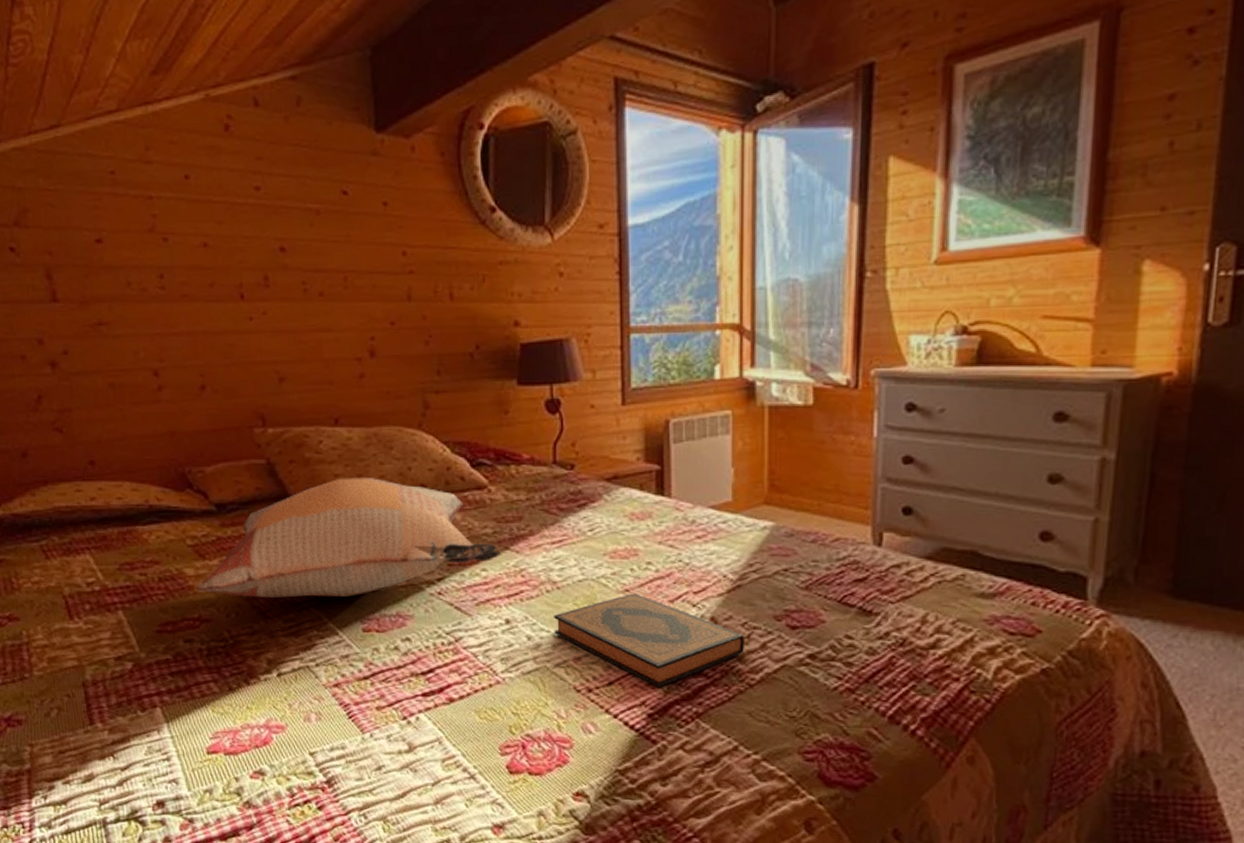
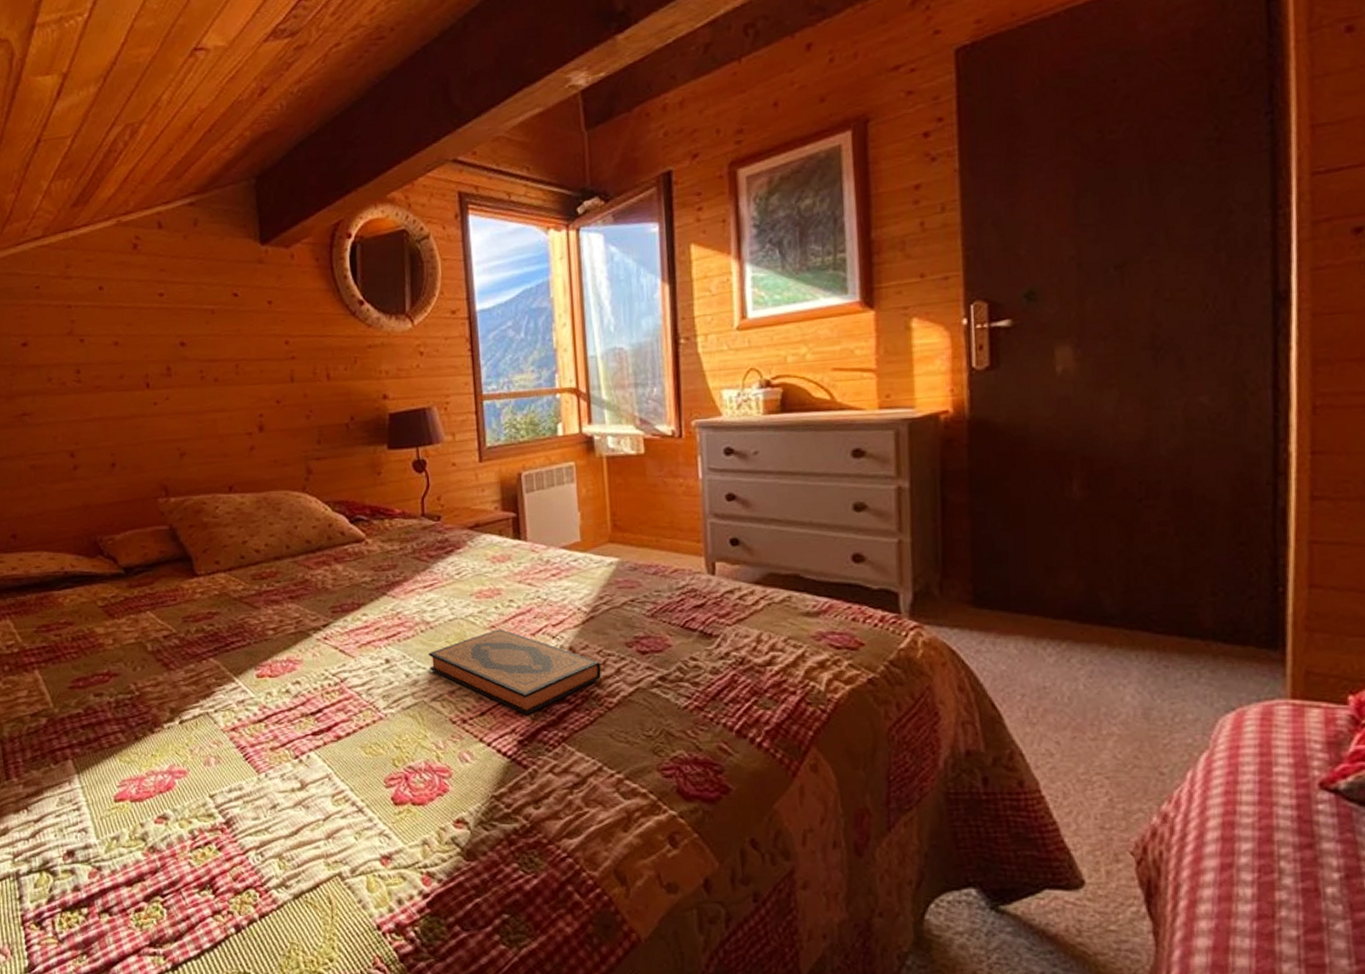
decorative pillow: present [196,478,501,598] -> none [106,537,379,651]

